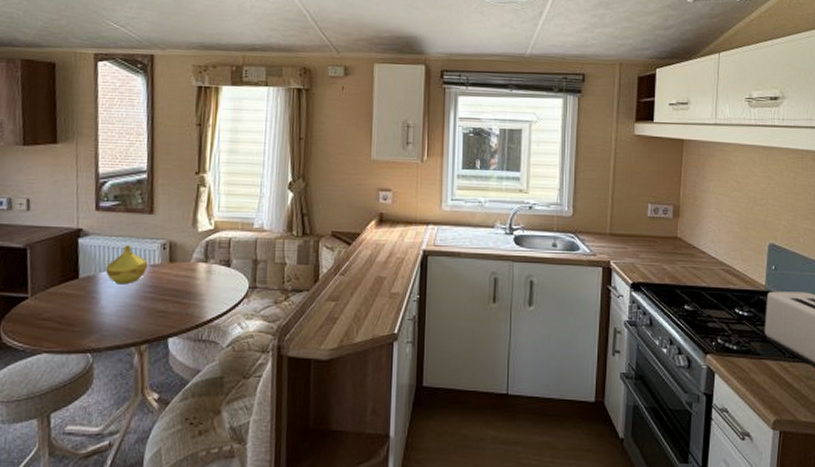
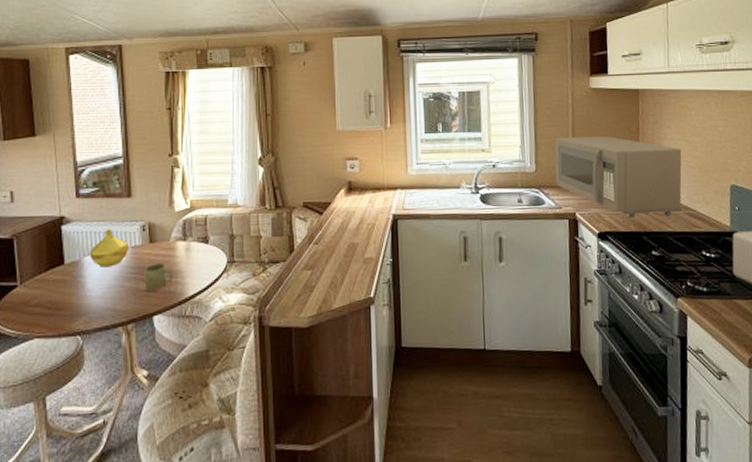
mug: none [161,284,192,312] -> present [144,263,173,291]
microwave: none [592,183,722,271] -> present [555,135,682,218]

